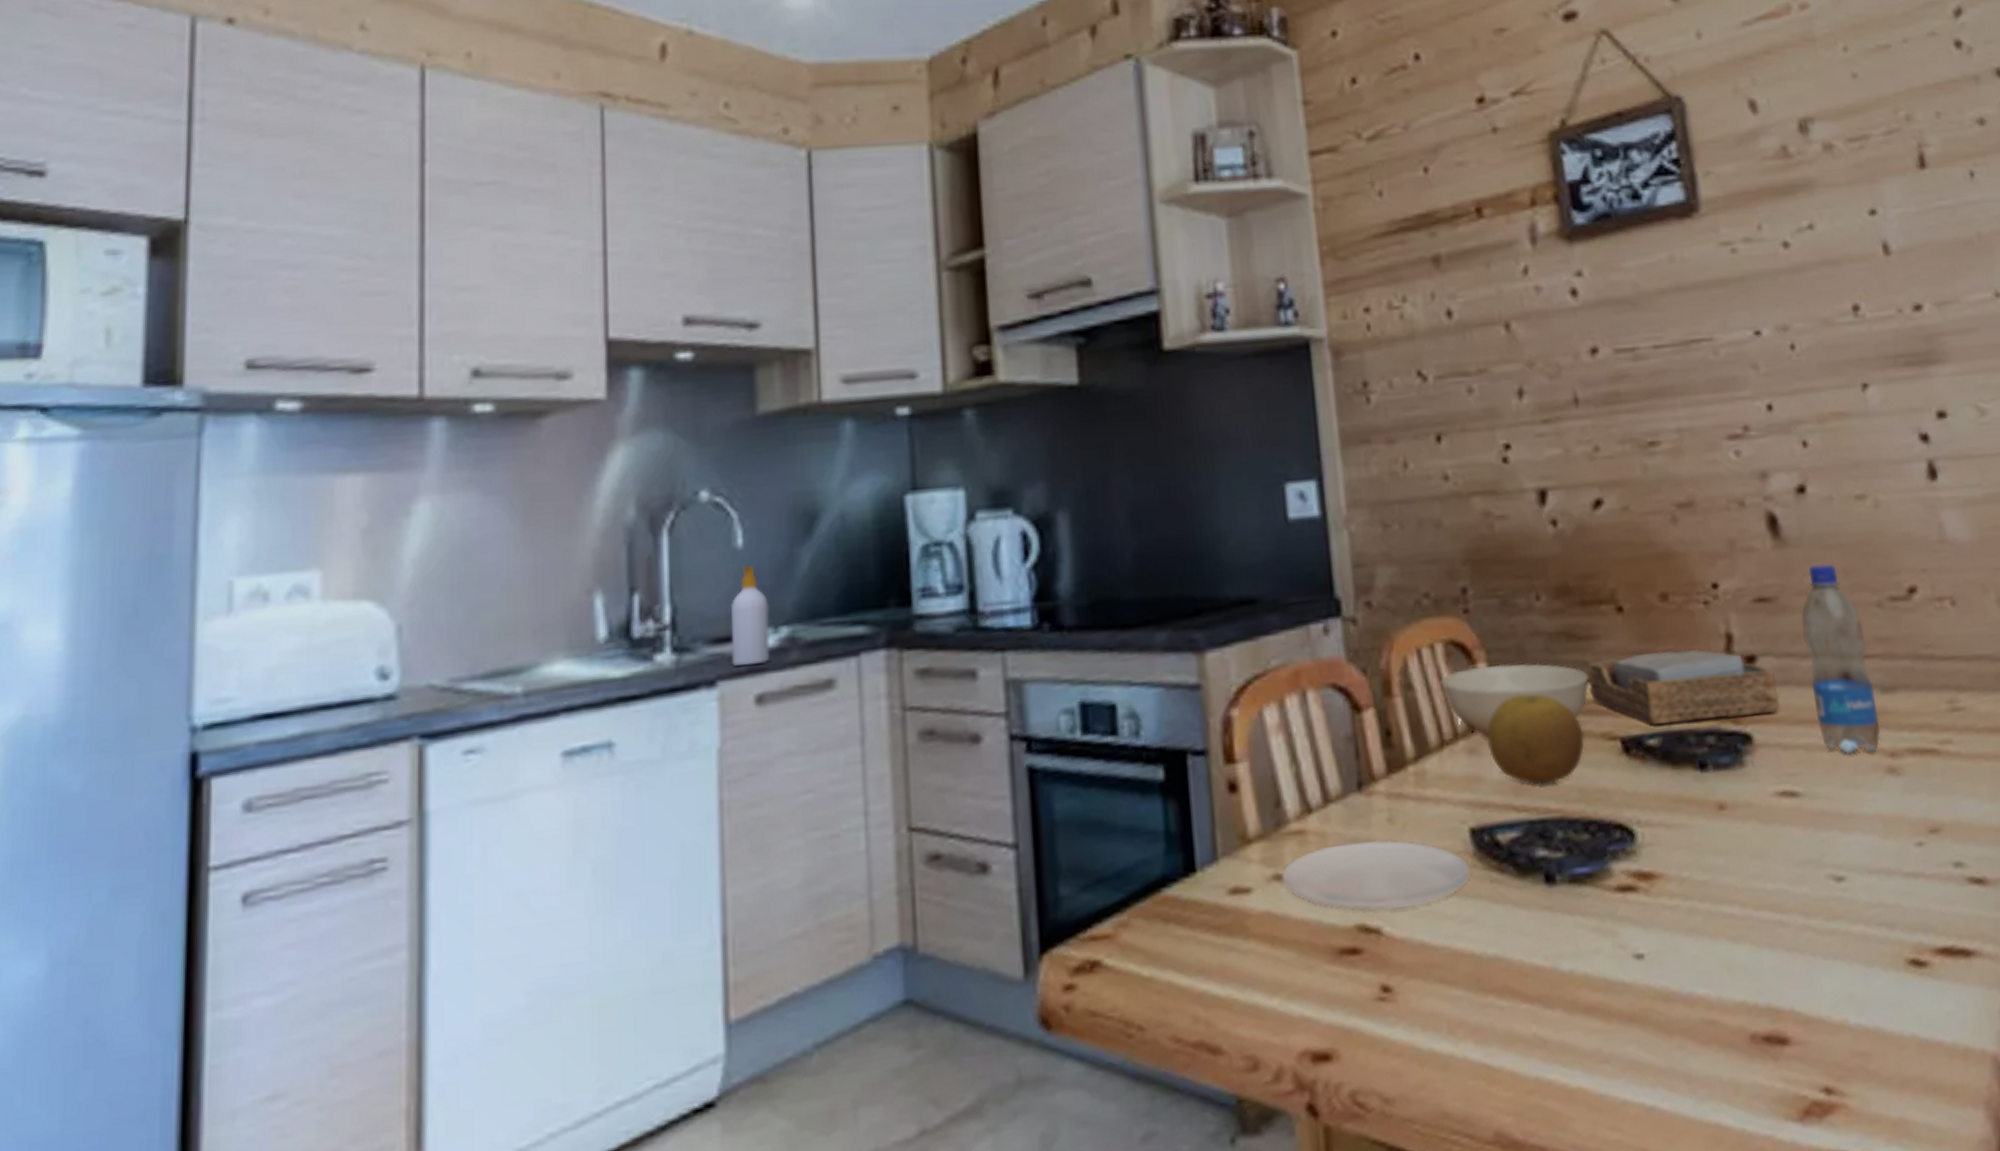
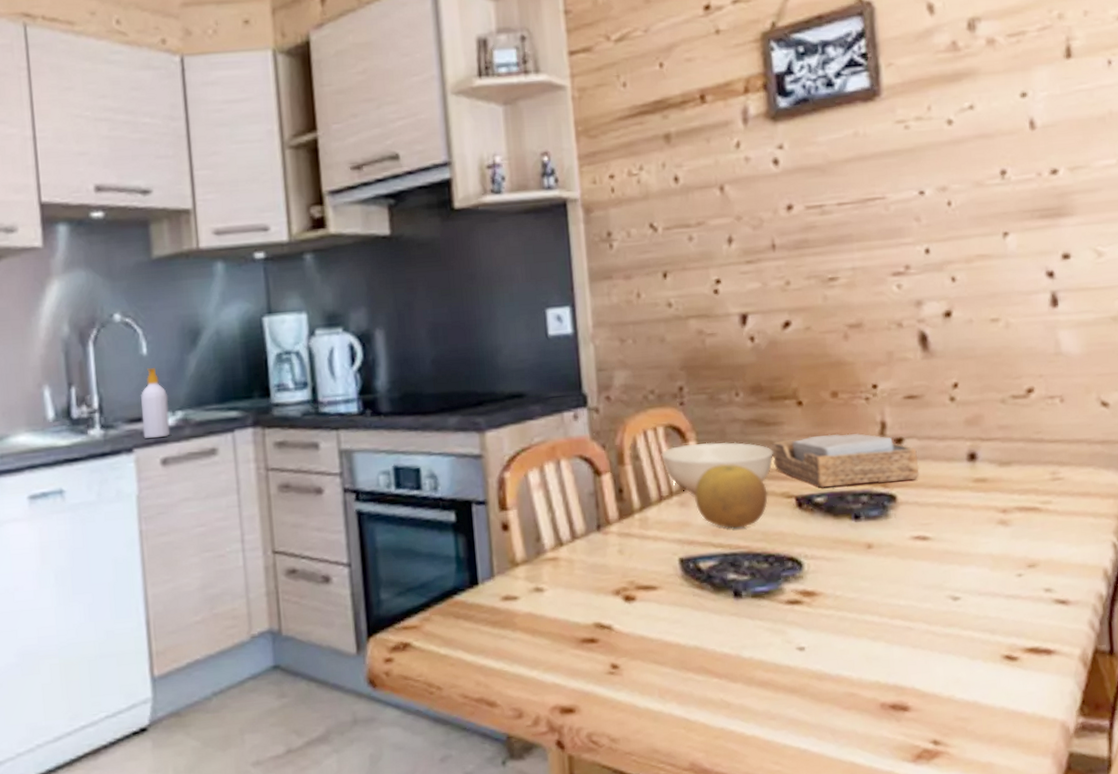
plate: present [1281,839,1471,911] -> none [540,565,679,614]
bottle: present [1801,564,1881,755] -> none [940,370,996,511]

